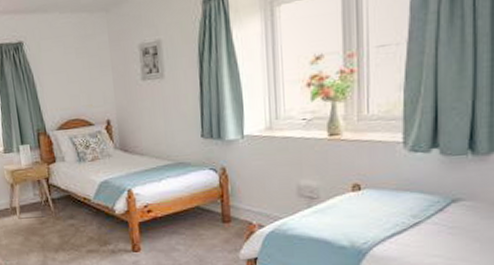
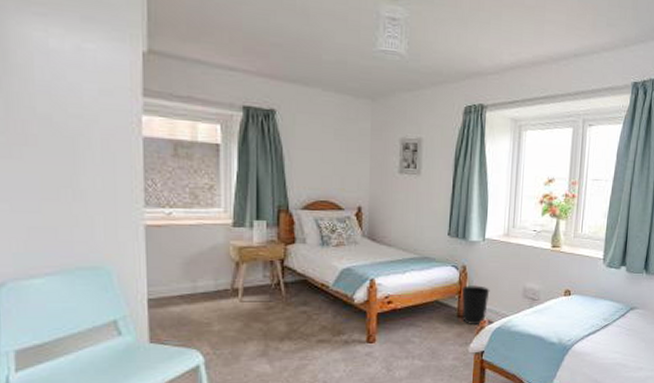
wastebasket: none [223,187,257,230] -> present [461,285,490,324]

